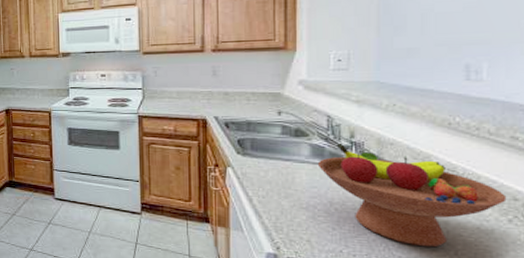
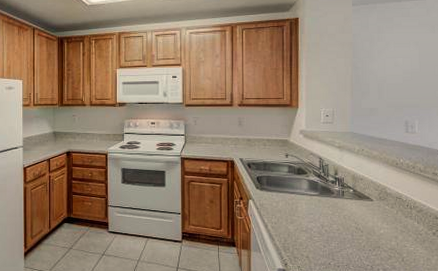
fruit bowl: present [317,144,507,248] -> none [313,180,432,256]

